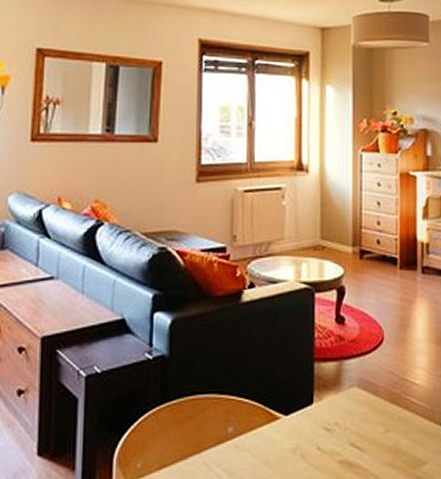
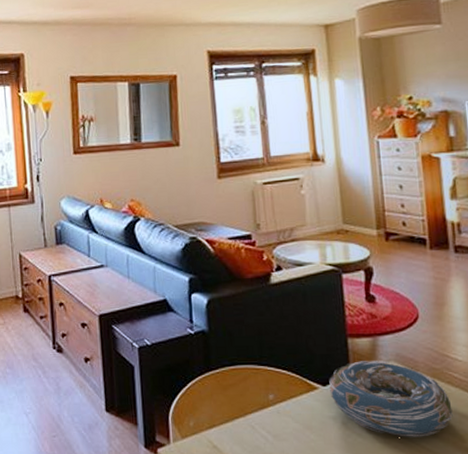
decorative bowl: none [292,386,407,467] -> present [329,361,453,437]

